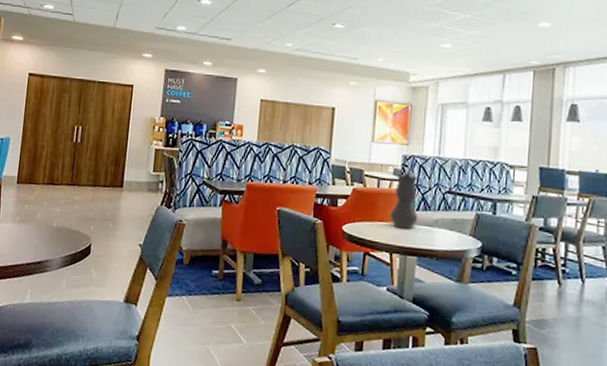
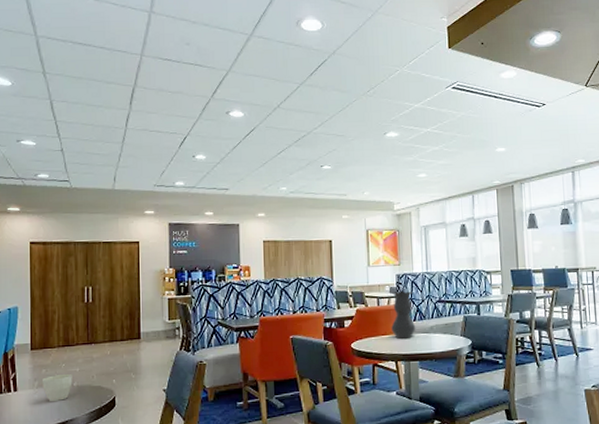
cup: none [23,212,53,240] -> present [43,373,72,402]

